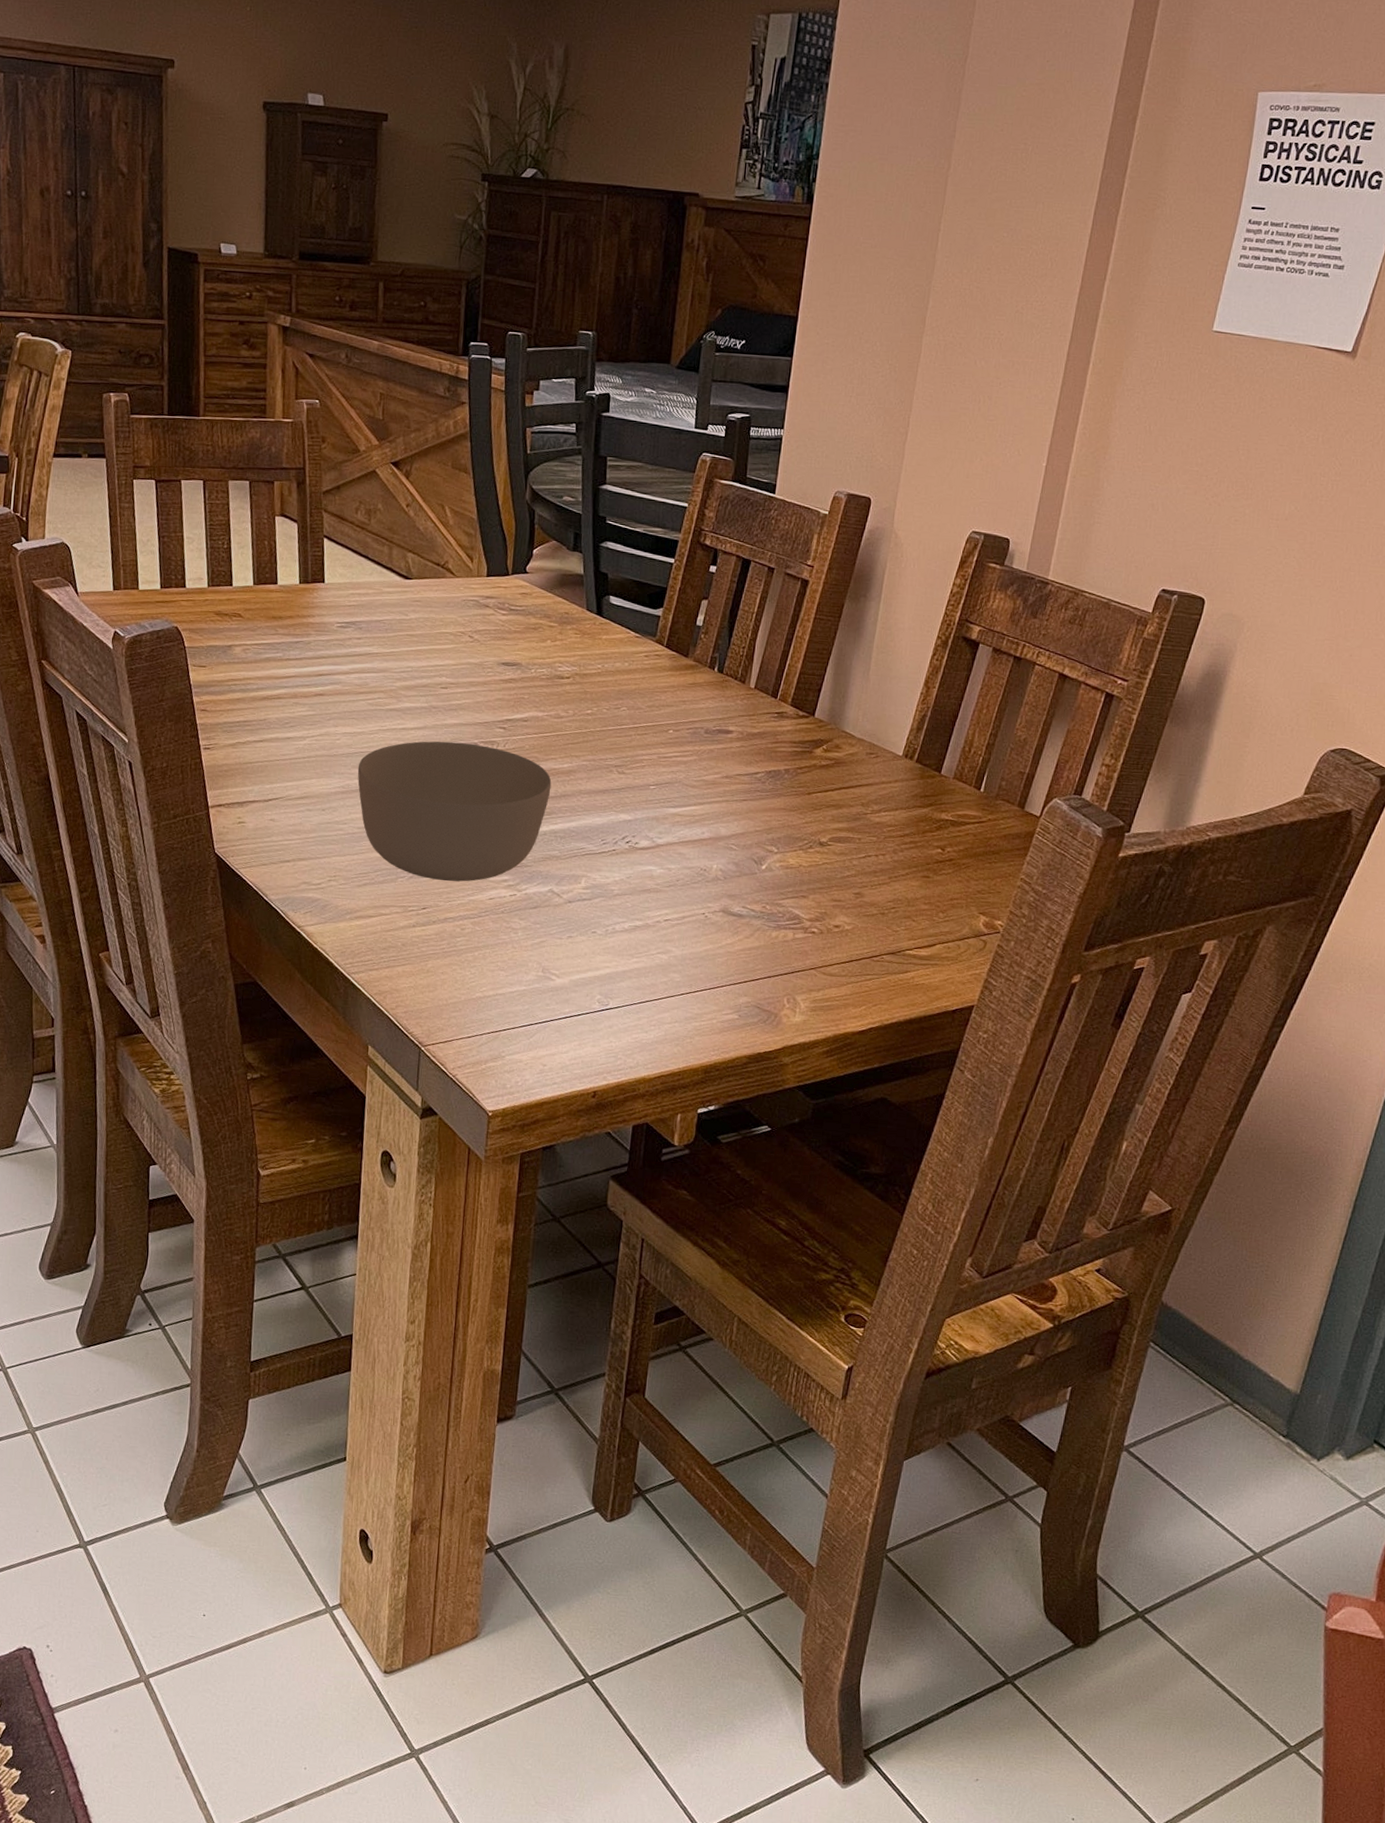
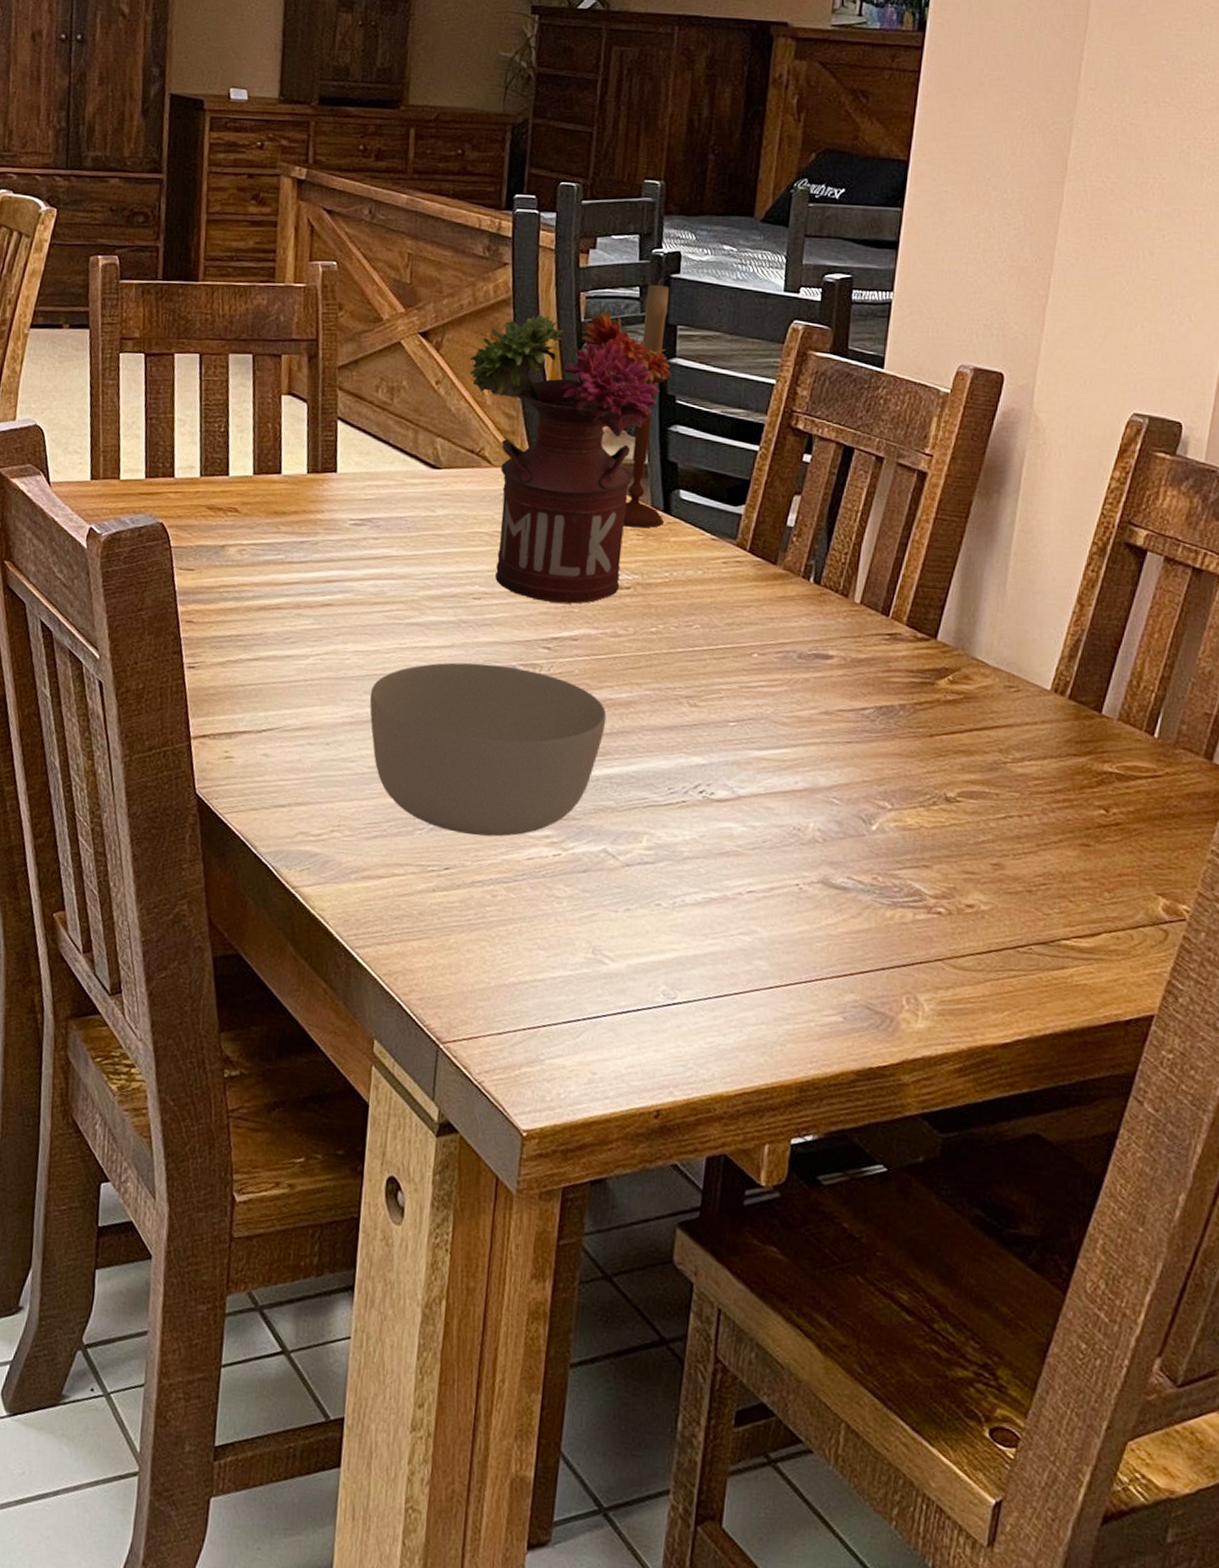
flower arrangement: none [434,445,602,692] -> present [469,311,671,604]
candlestick: none [563,417,603,628] -> present [622,279,672,528]

